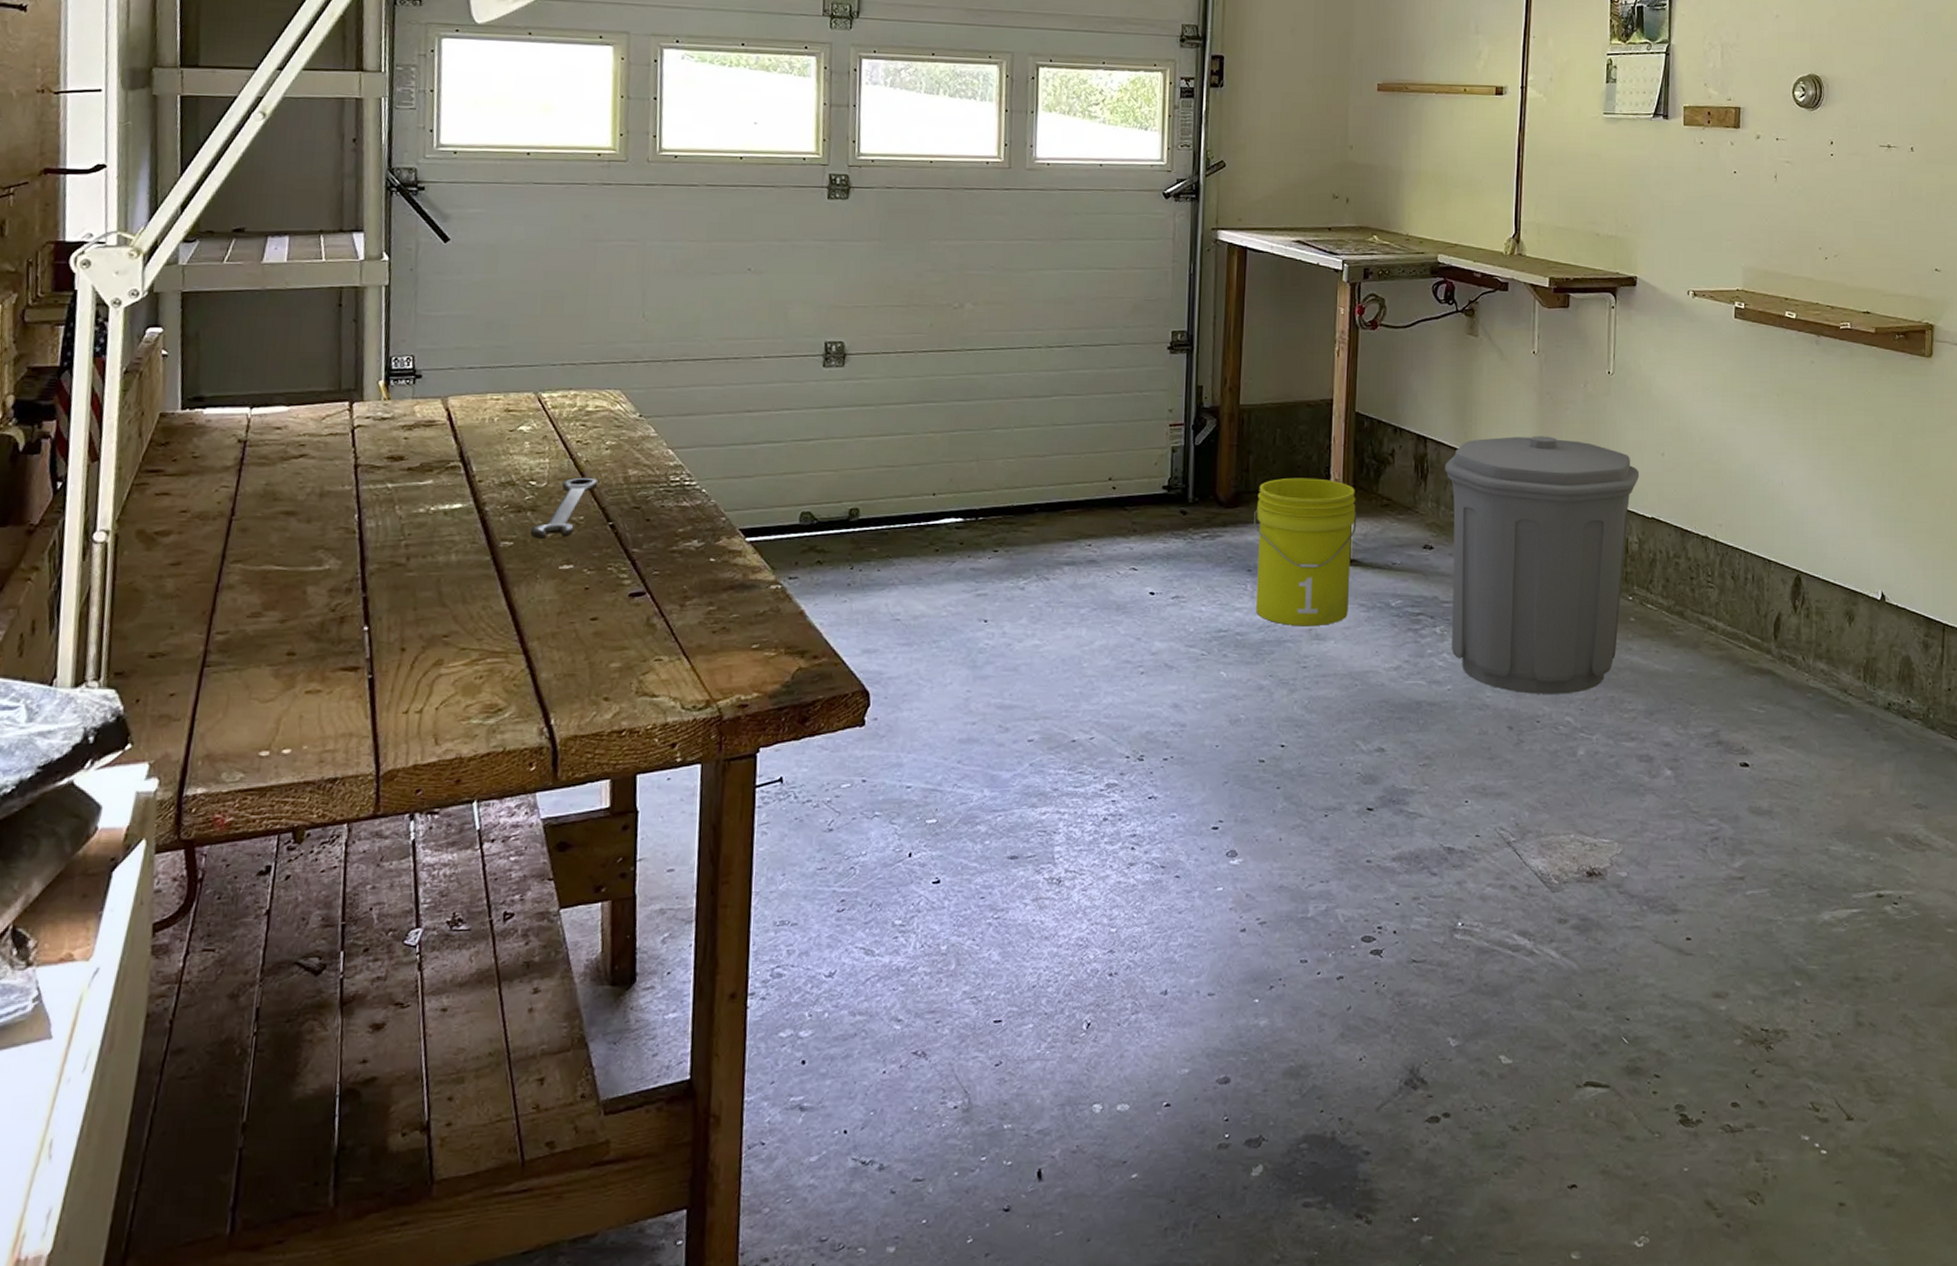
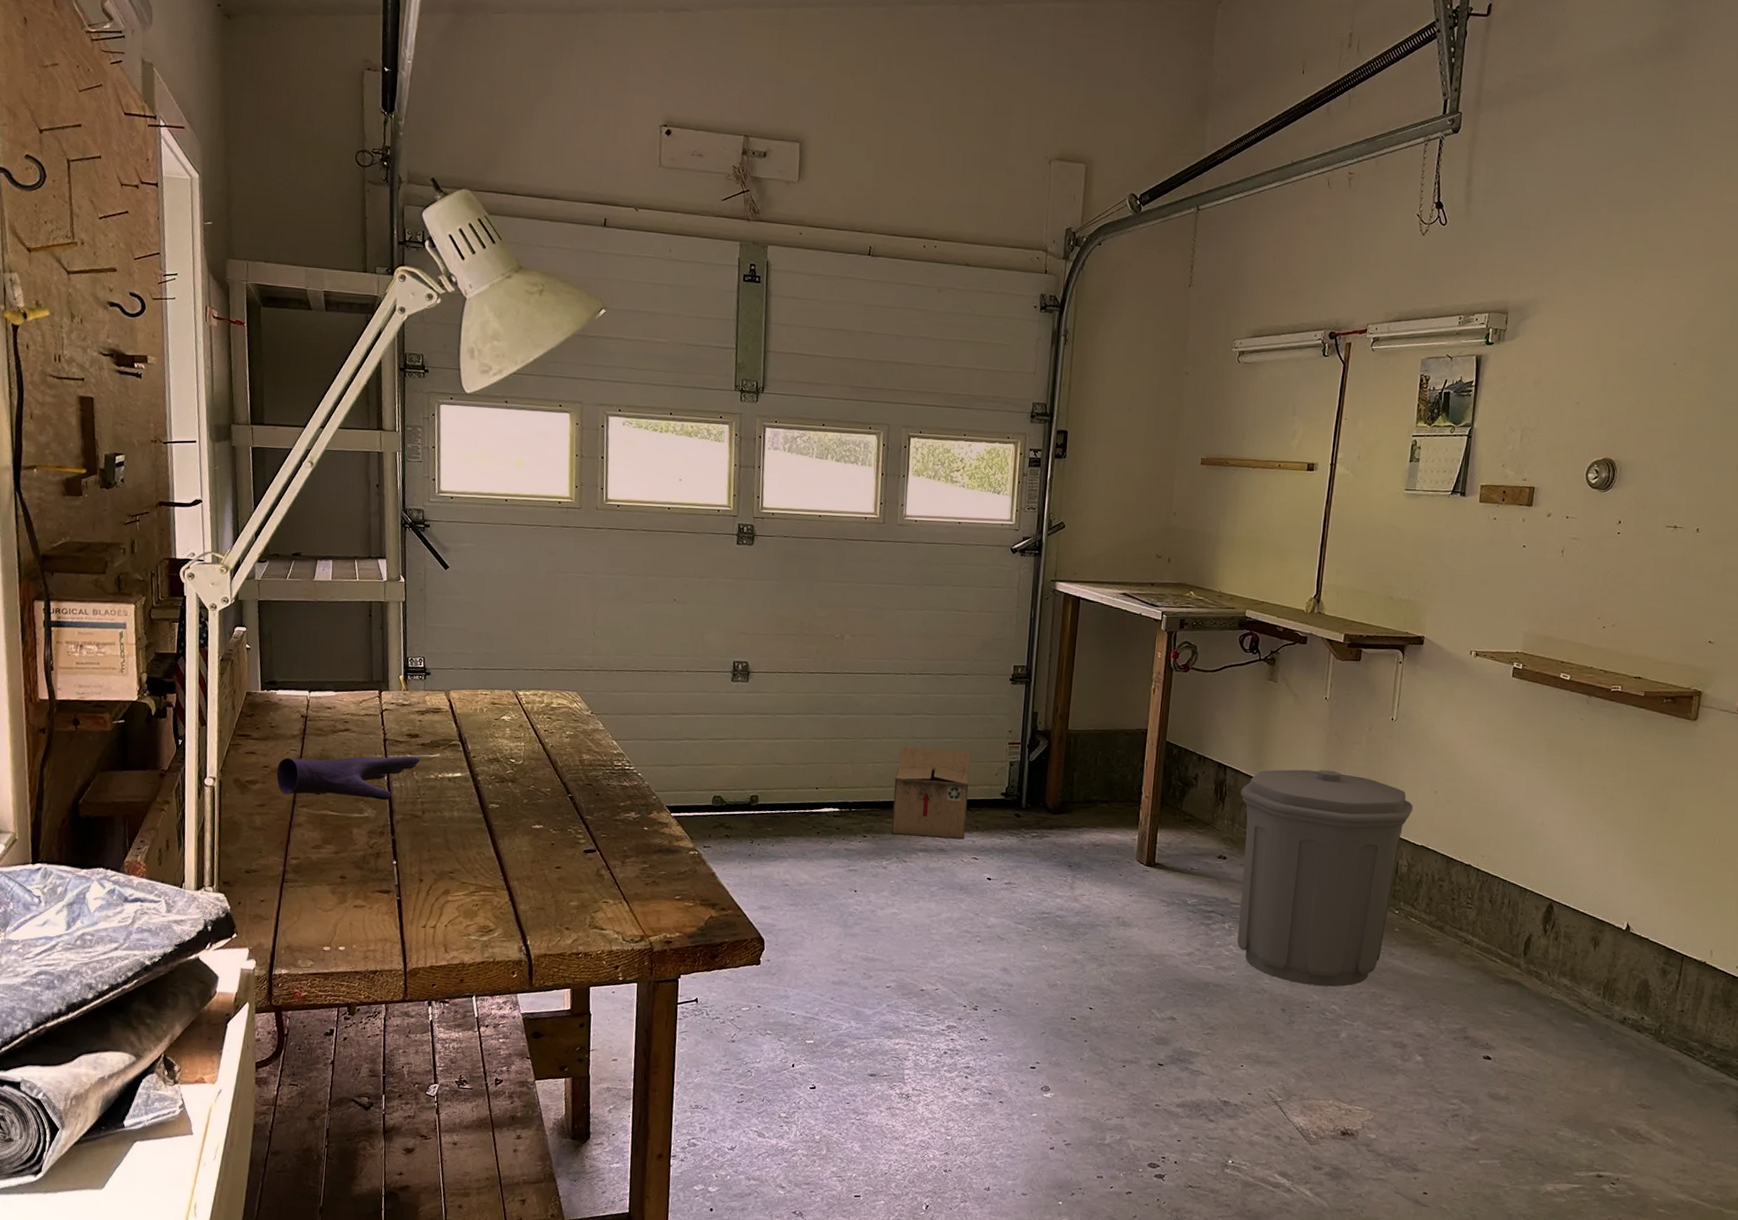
glove: none [199,485,405,547] -> present [276,755,420,800]
wrench: present [529,477,598,540] -> none [510,758,561,805]
cardboard box: none [1029,436,1124,547] -> present [892,746,970,840]
bucket: present [1254,477,1357,627] -> none [1074,792,1163,915]

